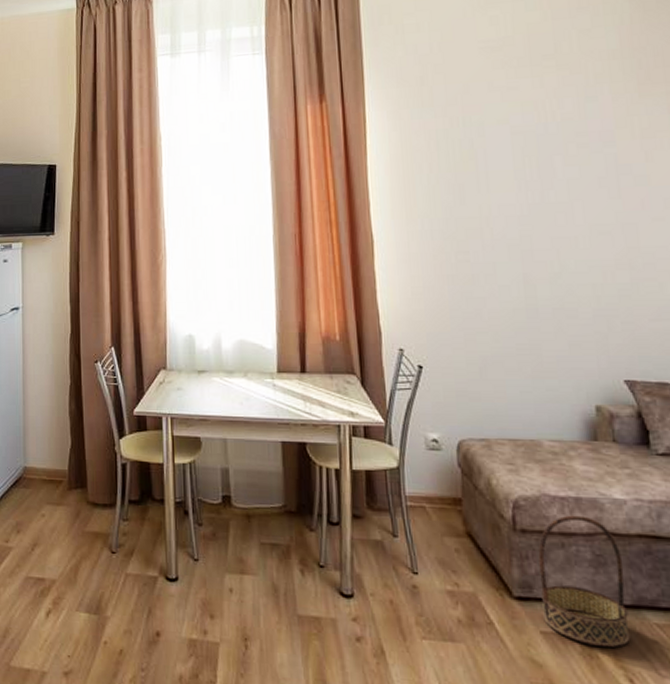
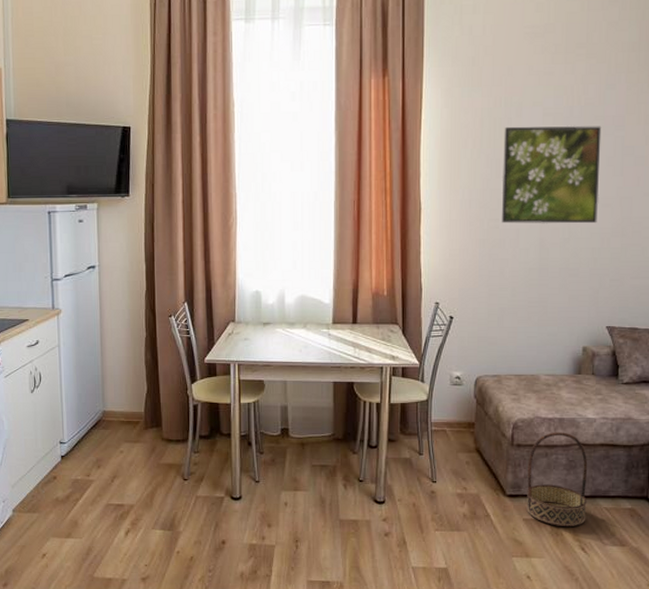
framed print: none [465,143,595,257] -> present [502,126,602,224]

